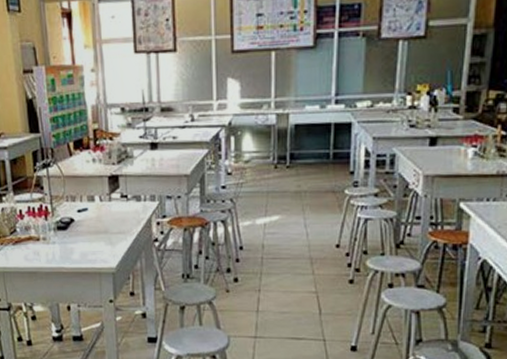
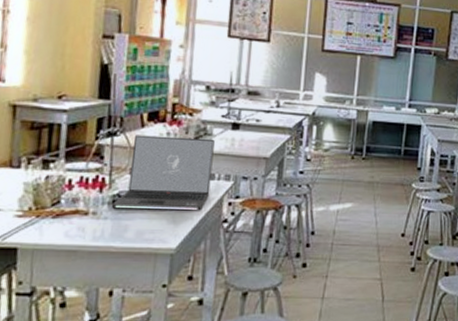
laptop: none [56,161,139,234] -> present [111,135,215,211]

